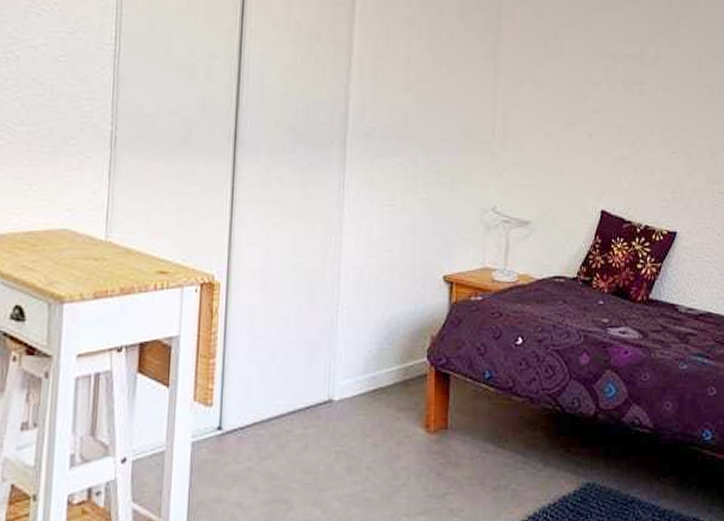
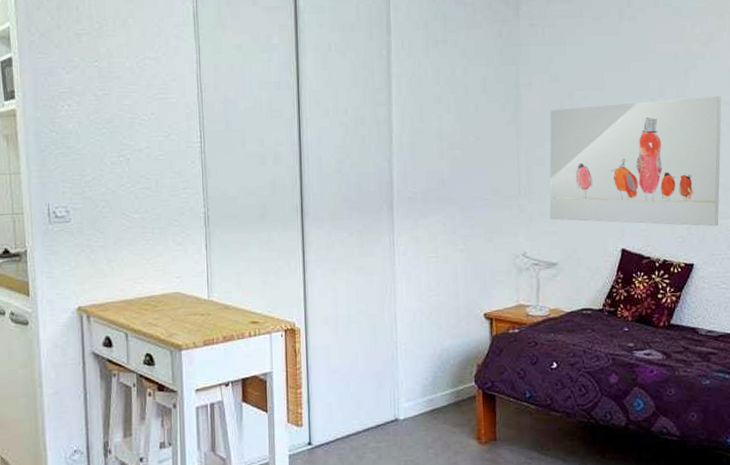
wall art: none [525,46,714,192] -> present [549,95,722,227]

